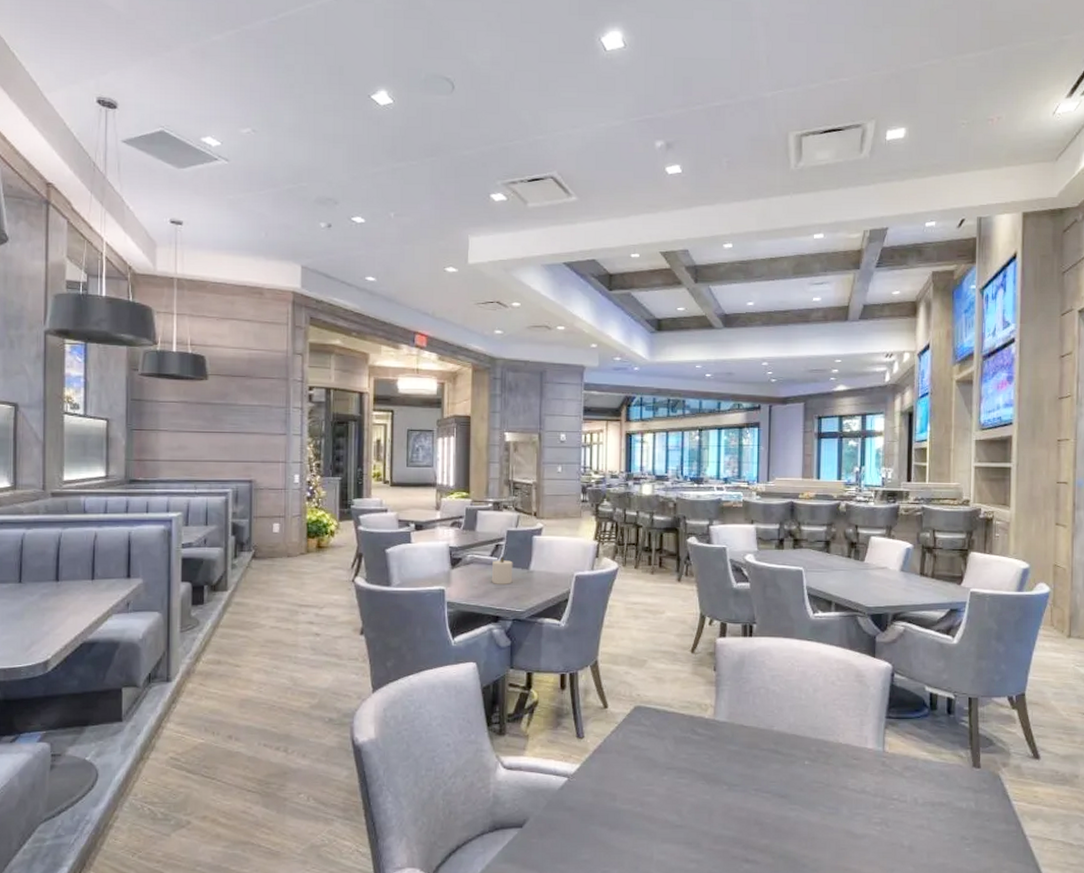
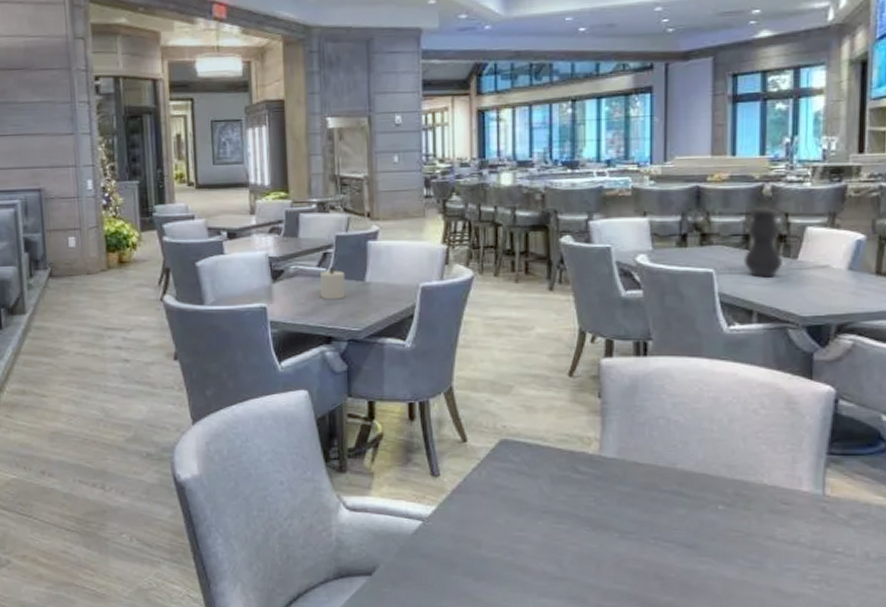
vase: none [825,522,853,577] -> present [743,209,782,279]

